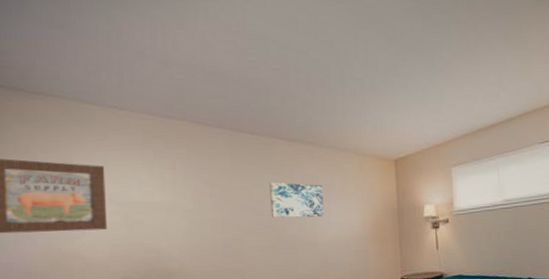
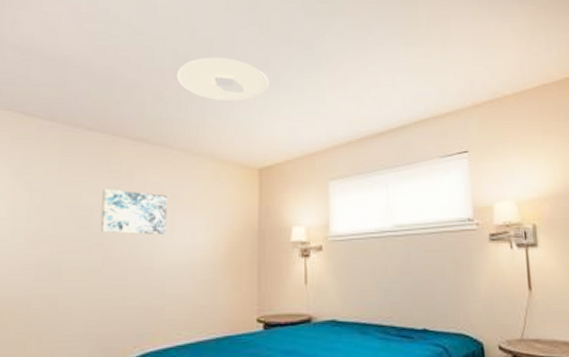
ceiling light: none [320,66,398,105] -> present [176,57,269,102]

